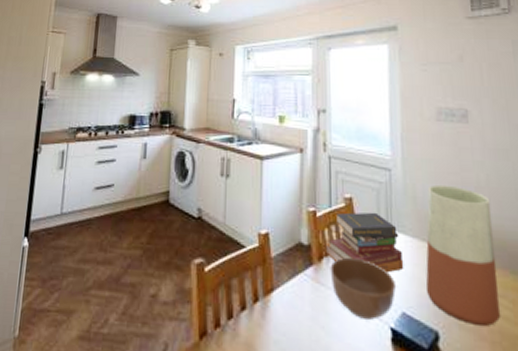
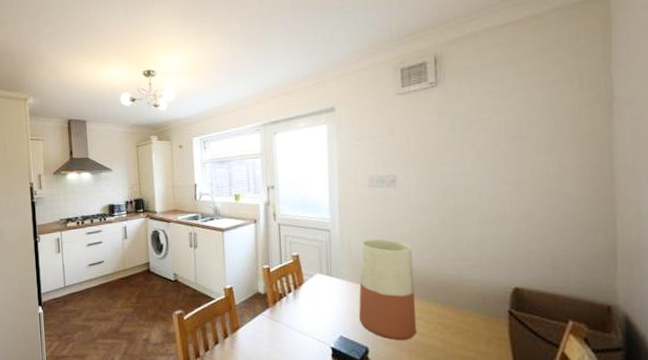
books: present [326,212,404,273] -> none [279,264,342,309]
bowl: present [330,257,396,320] -> none [282,300,335,343]

